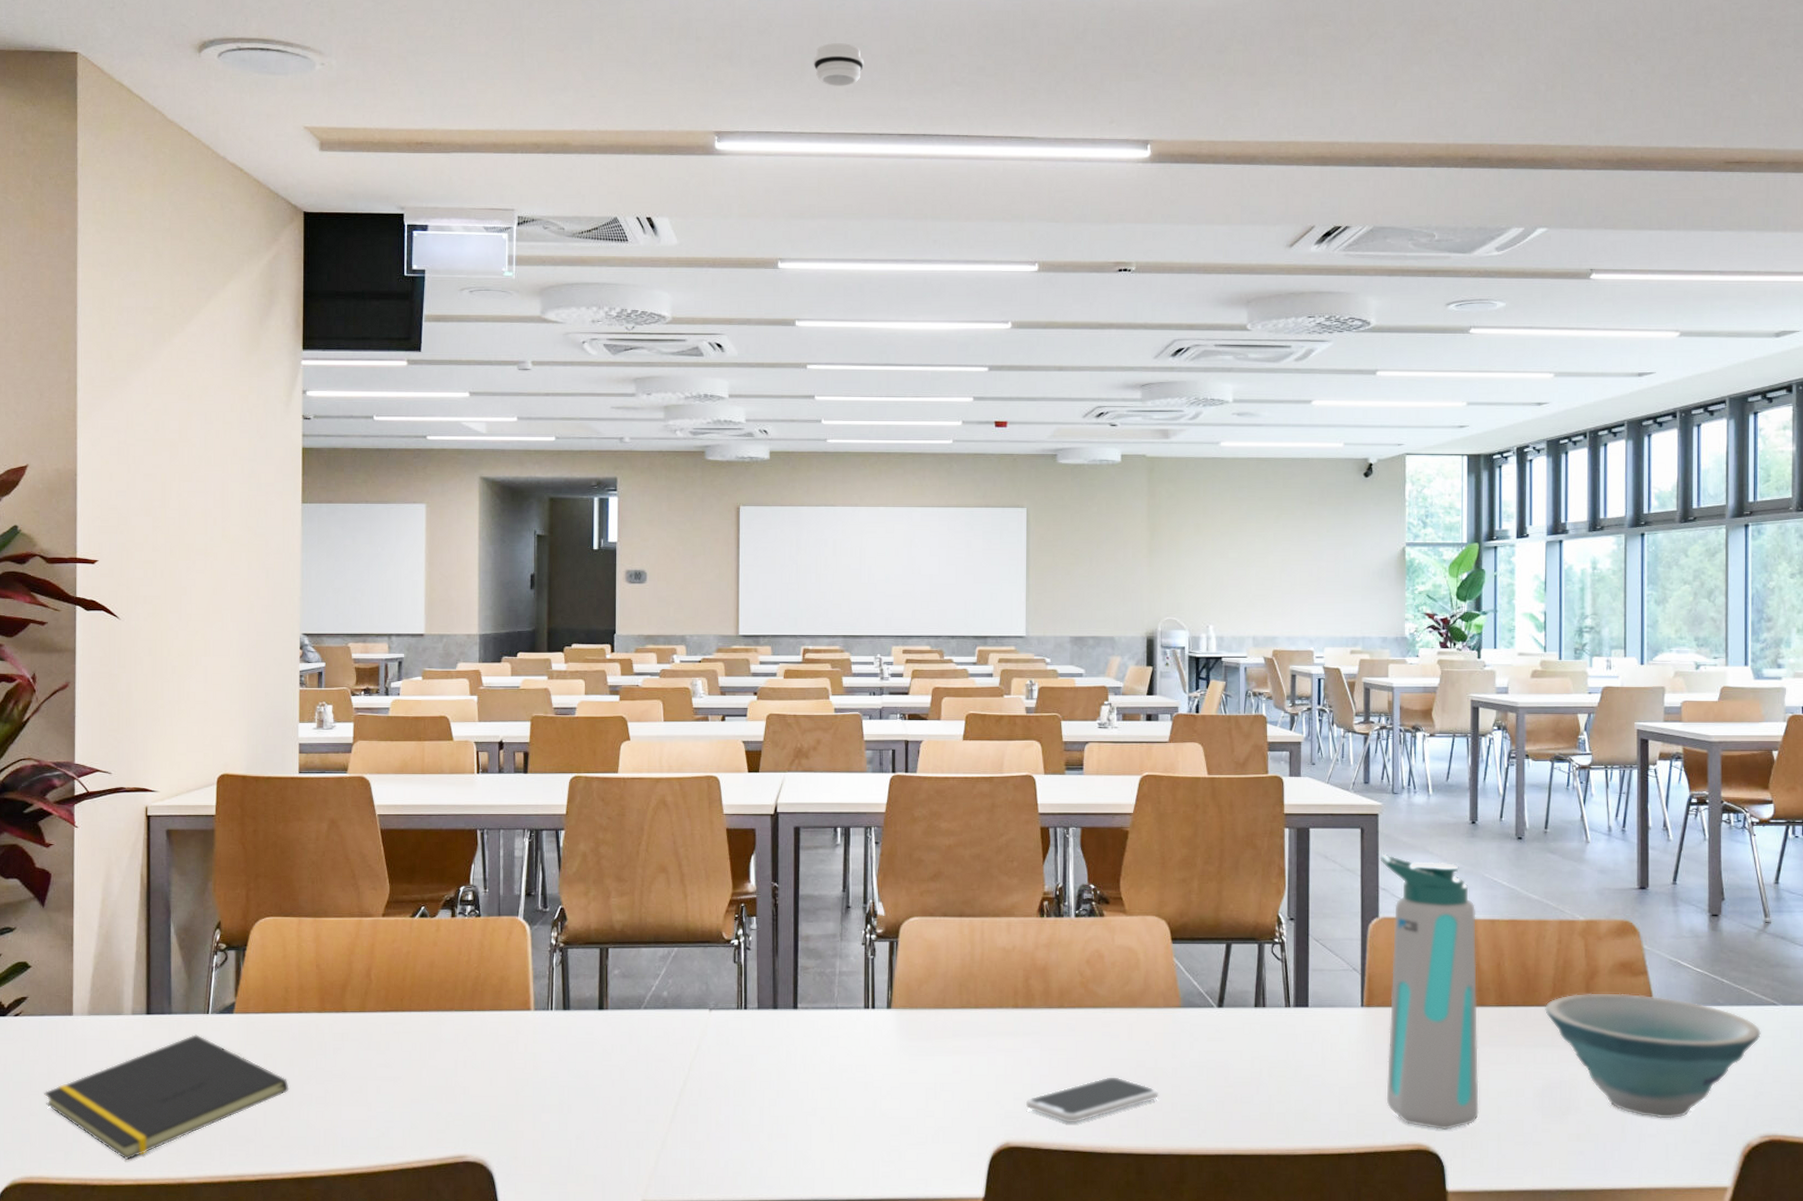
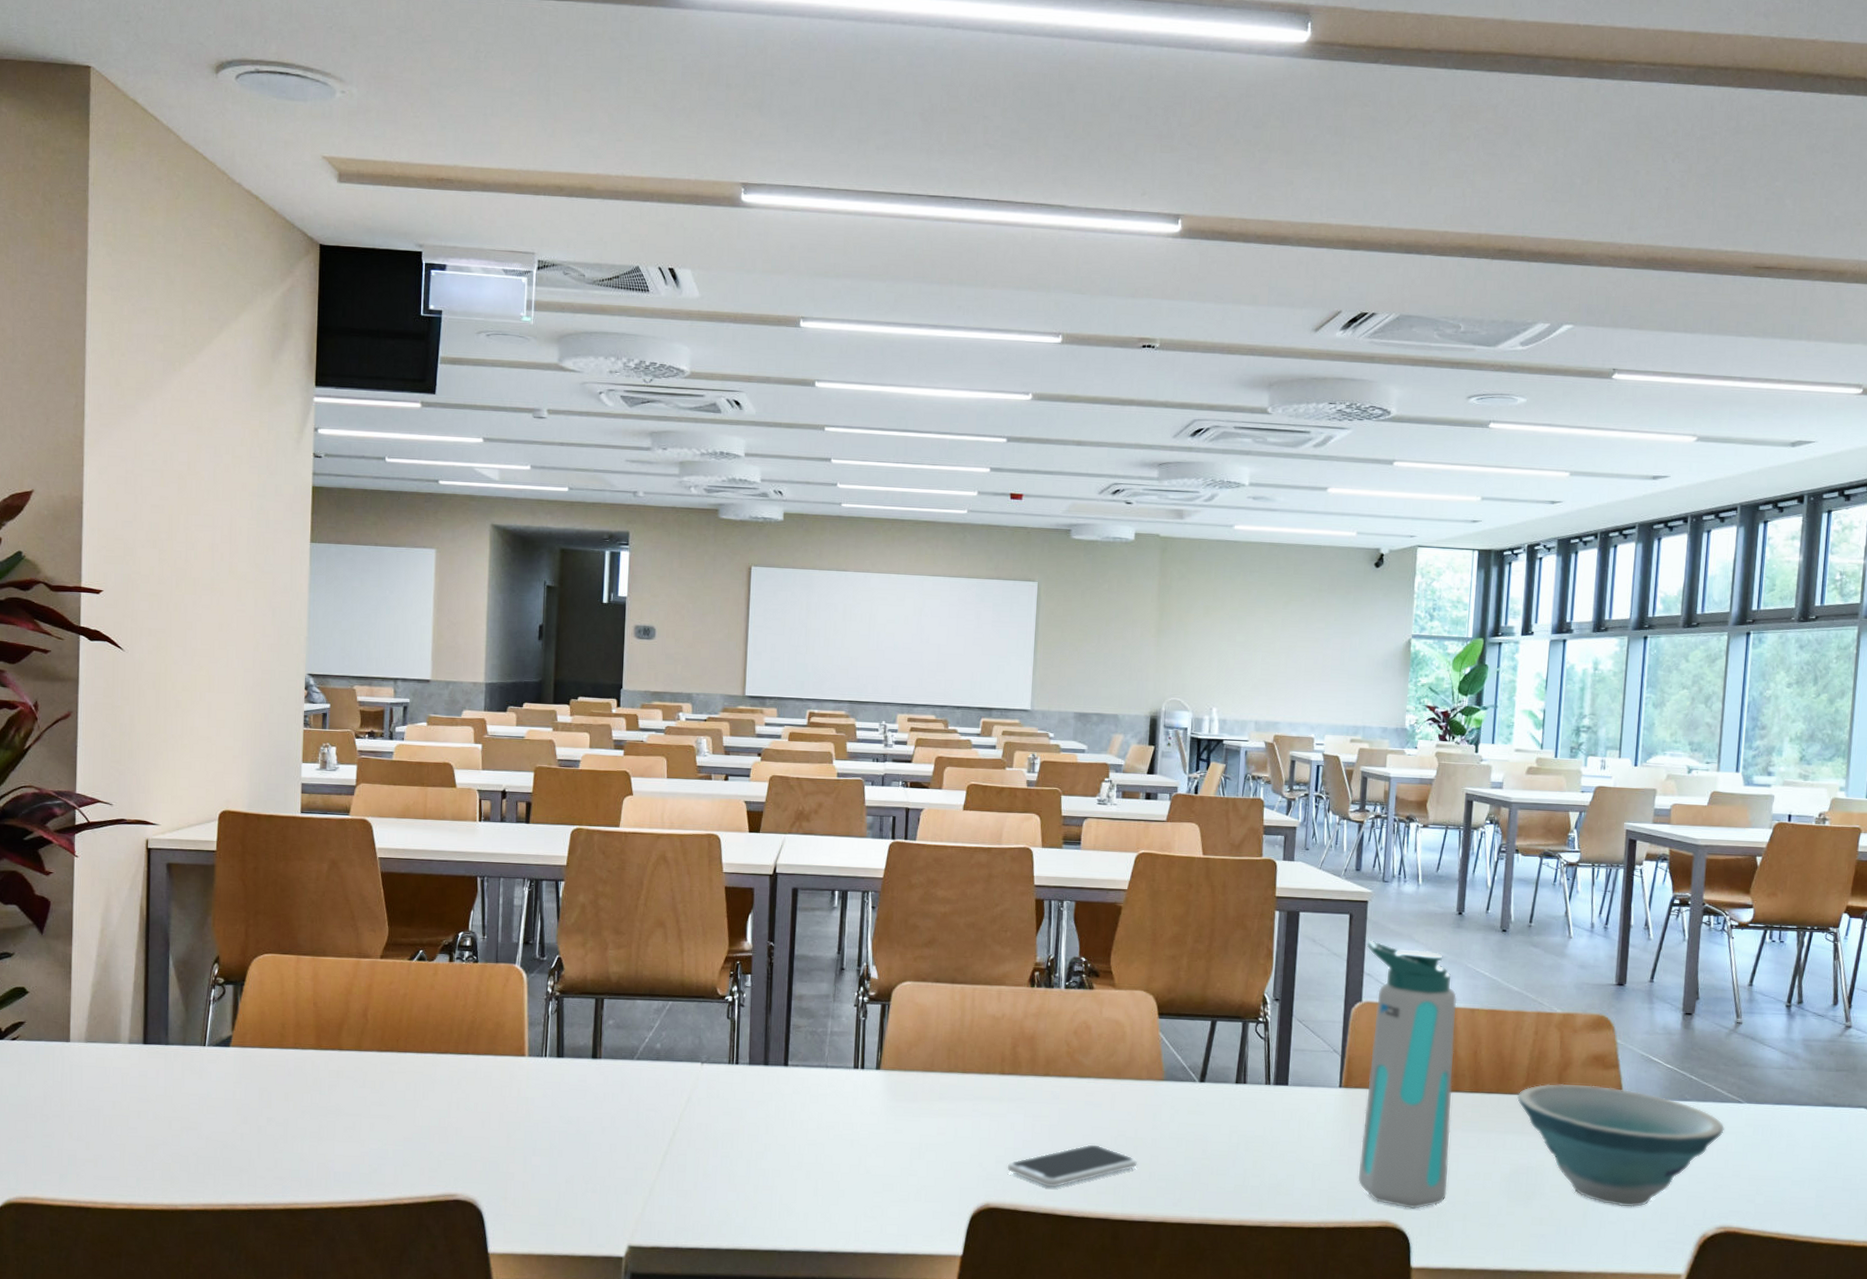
notepad: present [44,1034,289,1161] -> none [40,1065,284,1186]
smoke detector: present [813,43,865,86] -> none [844,97,897,143]

